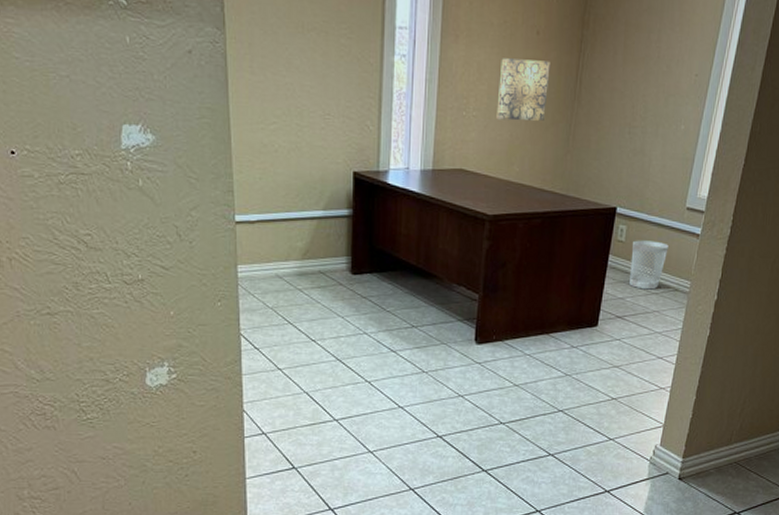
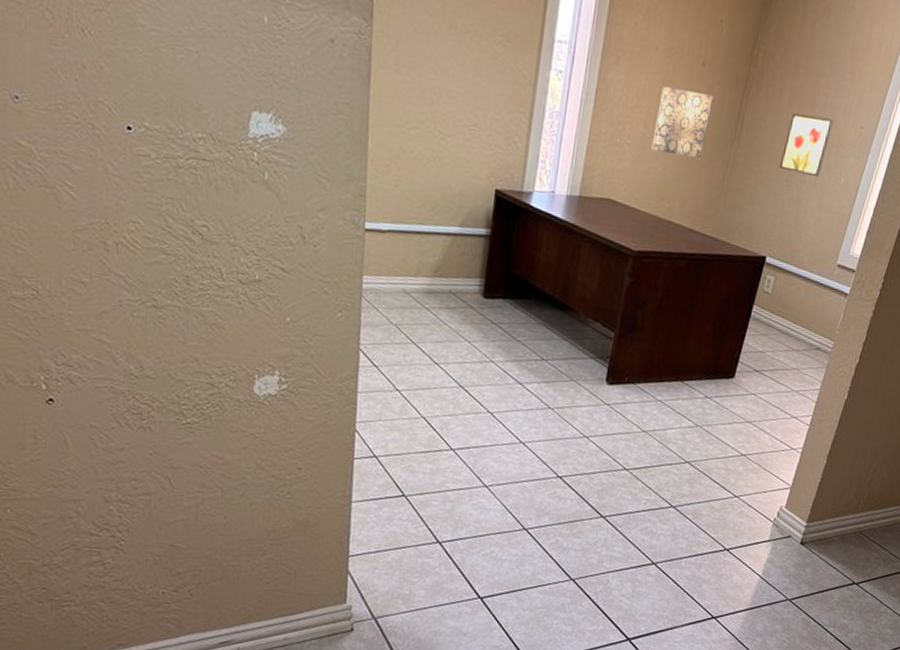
wall art: none [620,68,669,126] -> present [779,113,834,177]
wastebasket: present [630,240,669,290] -> none [771,293,815,346]

